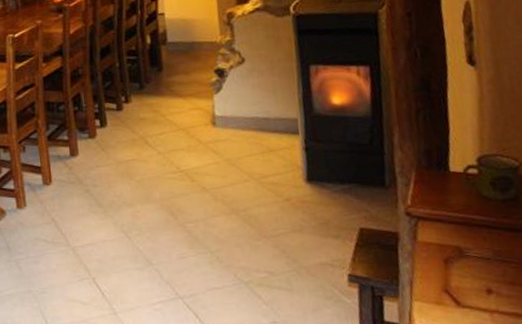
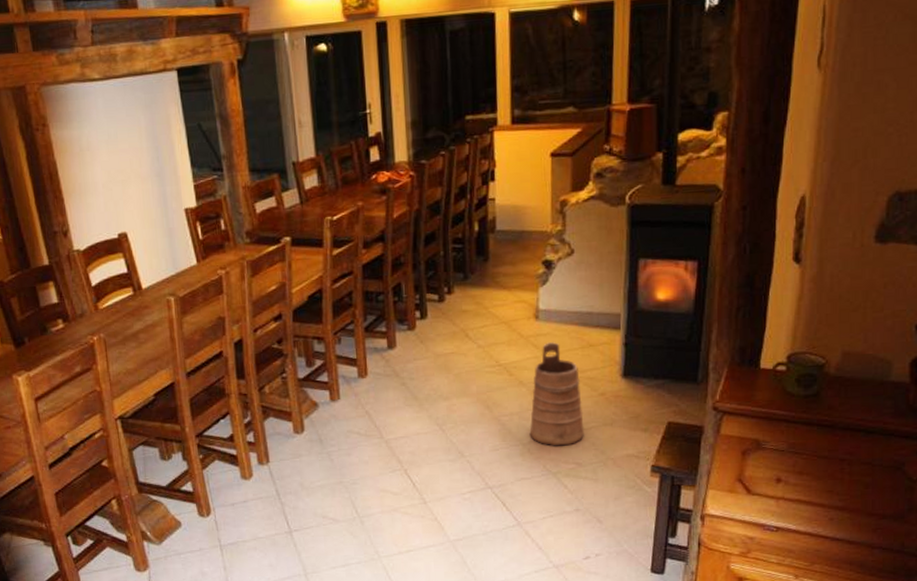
wooden bucket: none [216,148,273,254] -> present [529,342,584,446]

